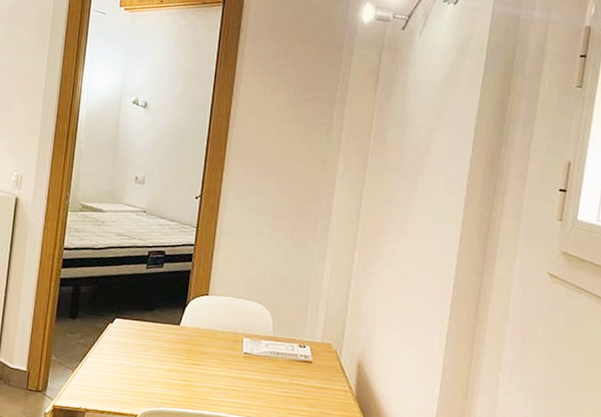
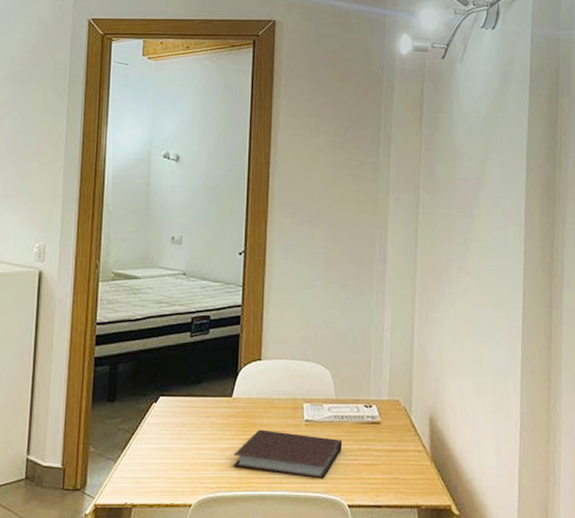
notebook: none [176,356,276,406] -> present [233,429,343,479]

